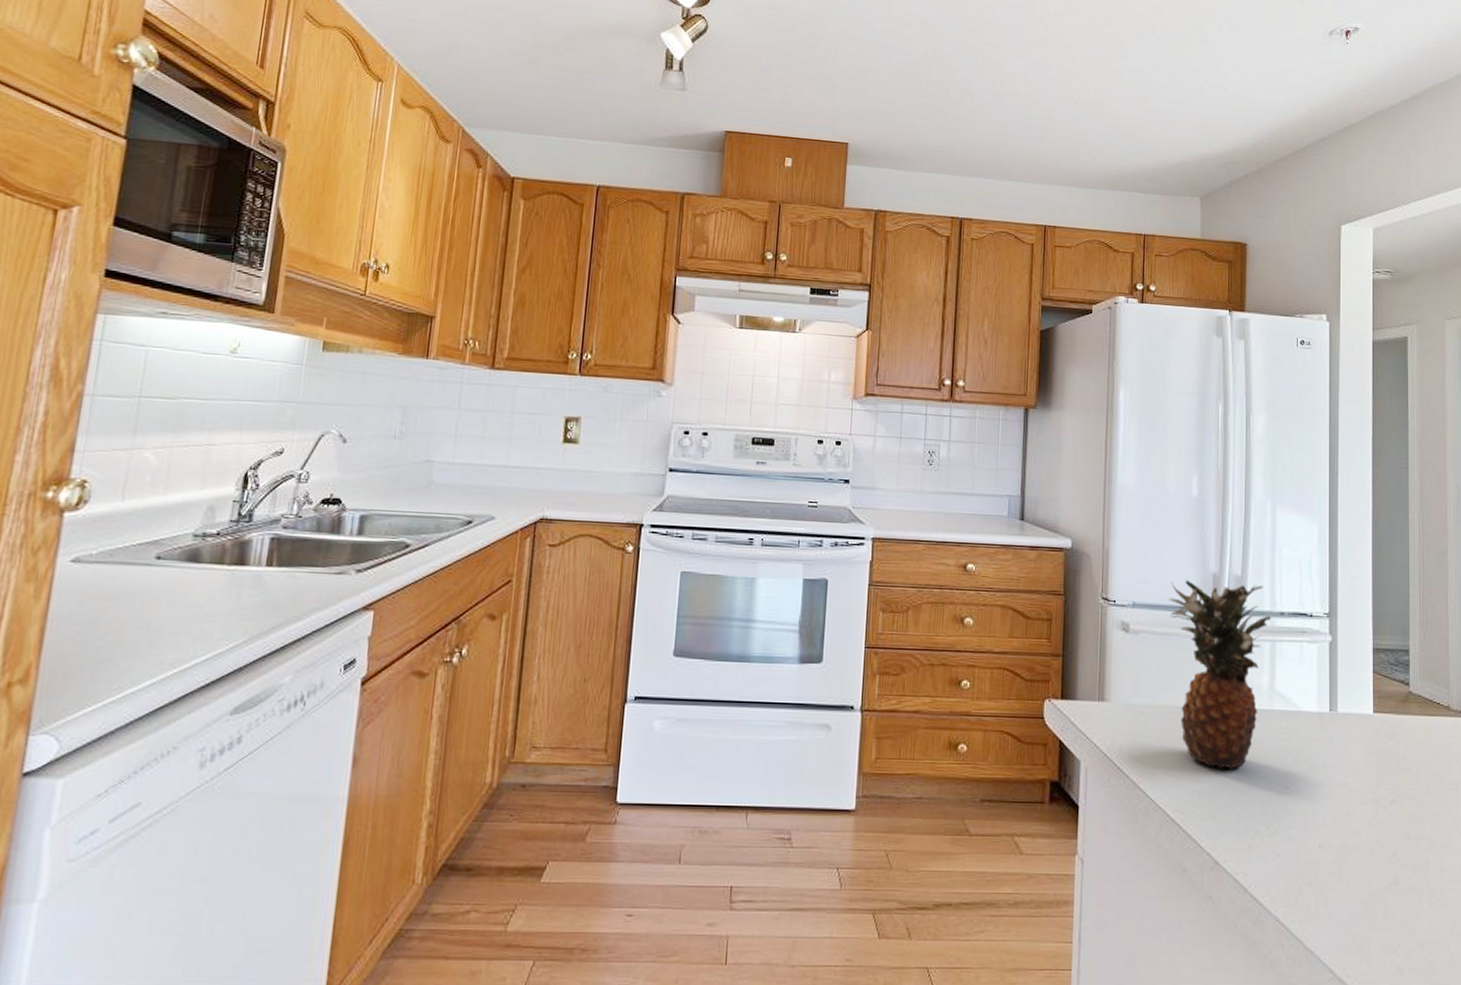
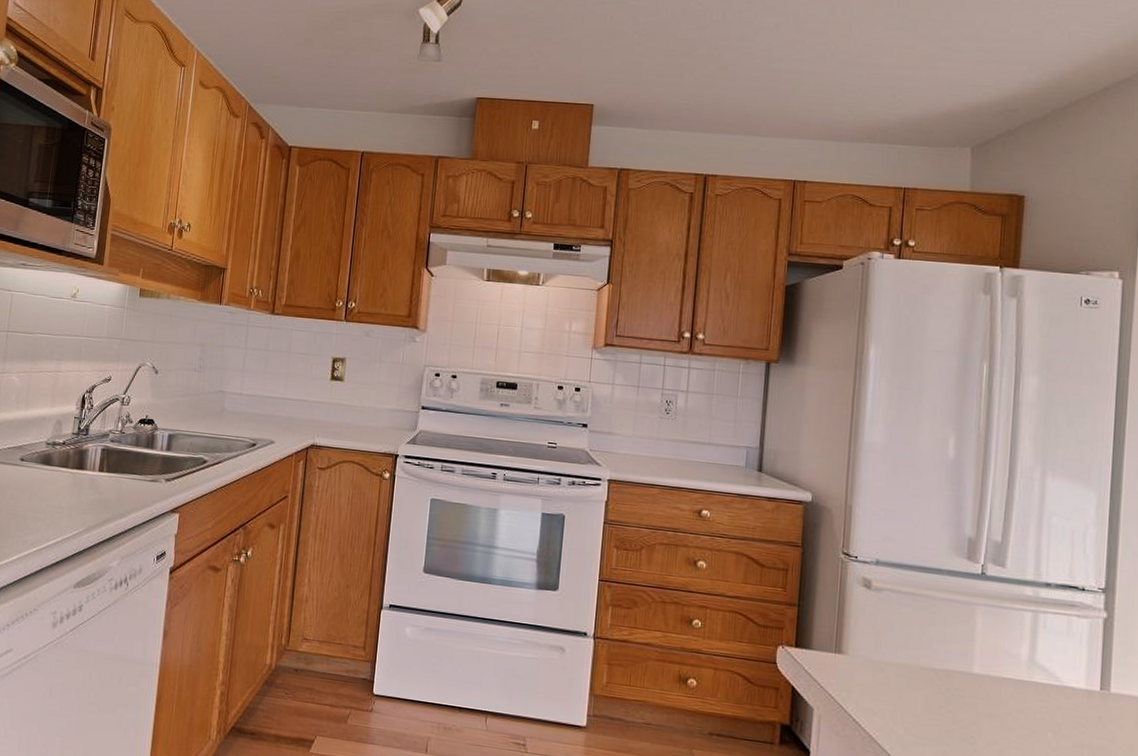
fruit: present [1168,579,1271,771] -> none [915,541,1034,737]

